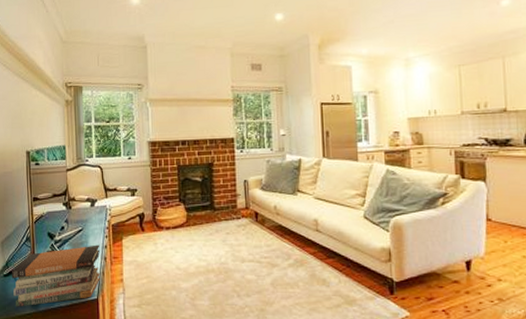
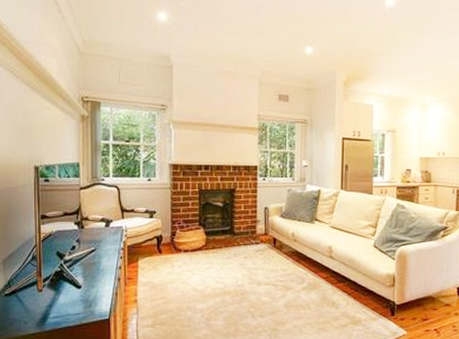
book stack: present [12,244,100,307] -> none [15,265,114,327]

